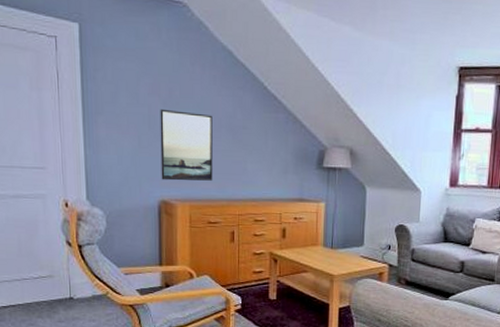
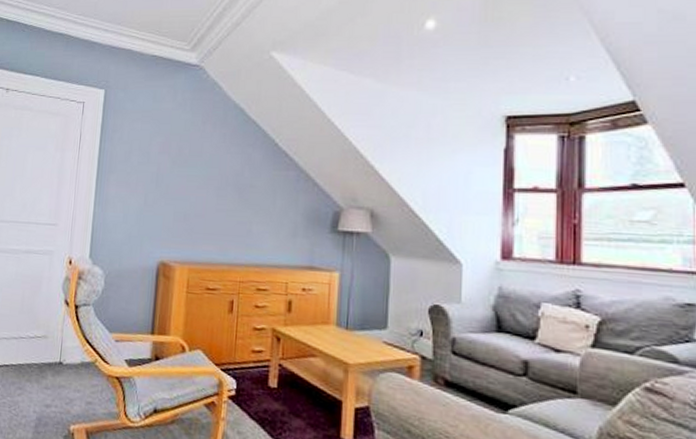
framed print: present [160,108,213,181] -> none [162,167,220,243]

